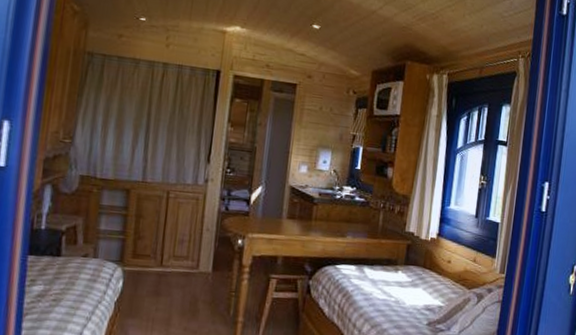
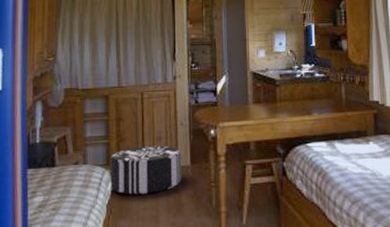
pouf: none [121,247,204,296] -> present [110,145,181,195]

